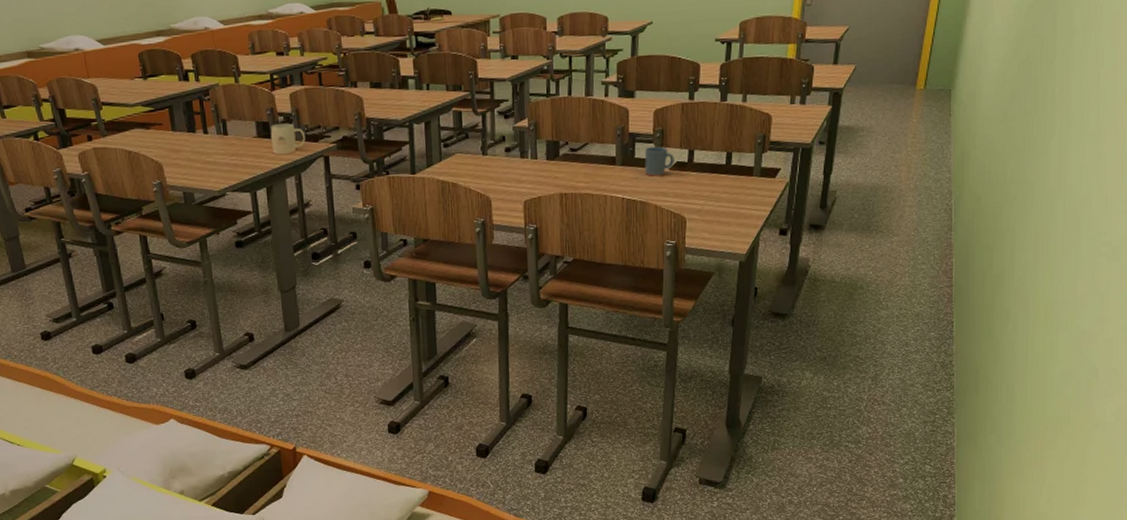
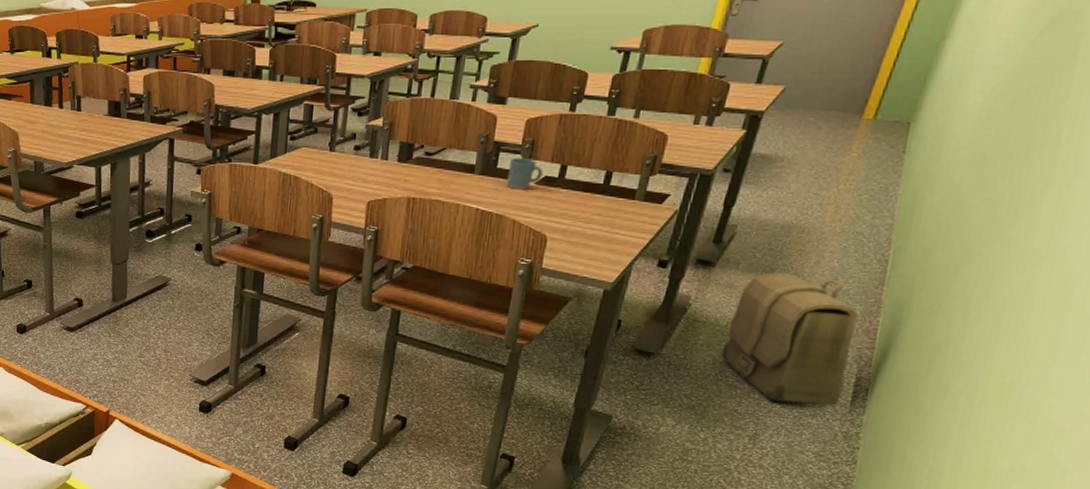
mug: present [270,123,306,155] -> none [120,104,154,134]
backpack: none [840,229,936,343] -> present [721,272,858,406]

